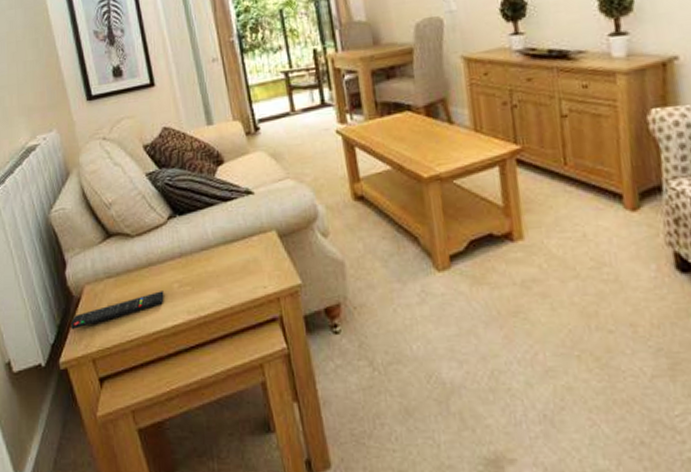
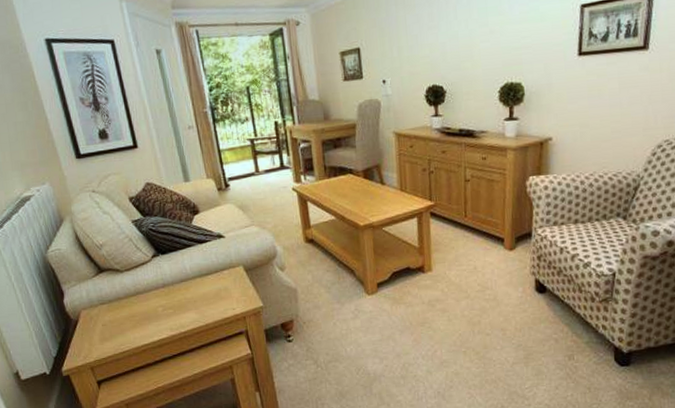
remote control: present [70,291,164,331] -> none [69,313,151,346]

